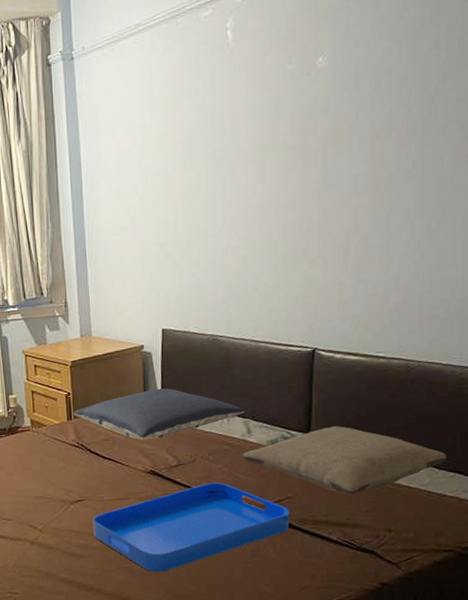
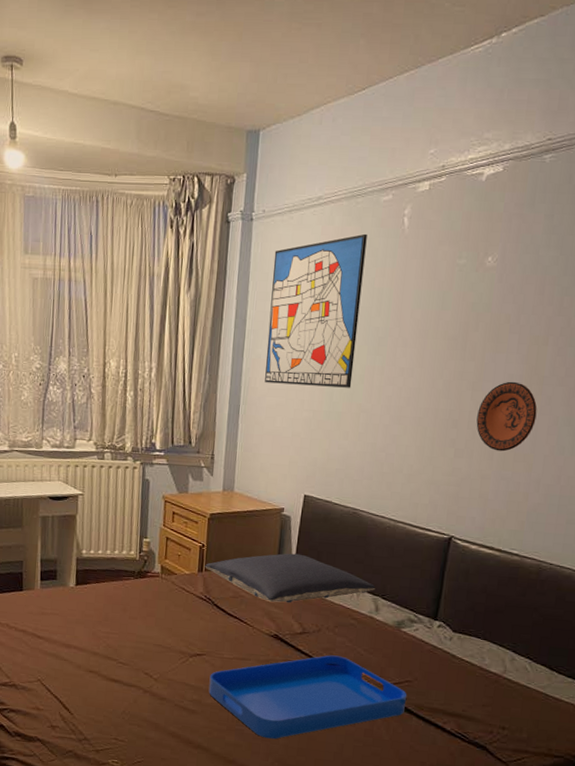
wall art: none [100,54,195,223] -> present [265,233,367,388]
pillow: present [243,426,448,495] -> none [368,616,568,688]
decorative plate: none [326,182,387,256] -> present [476,381,537,452]

